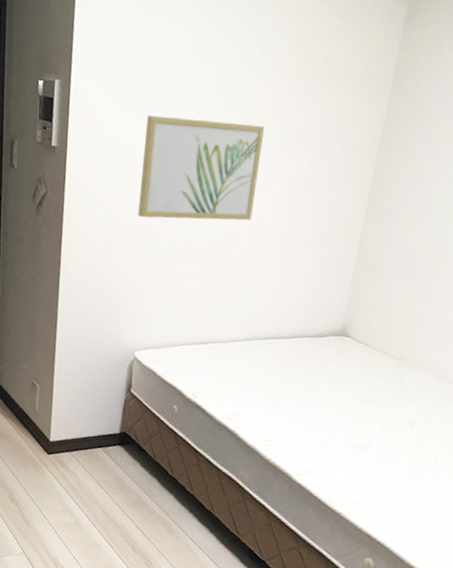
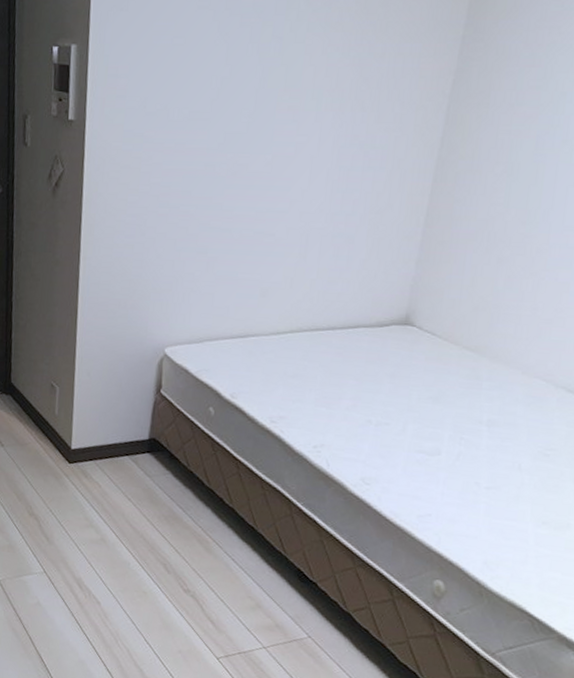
wall art: present [138,115,265,221] -> none [166,79,312,197]

